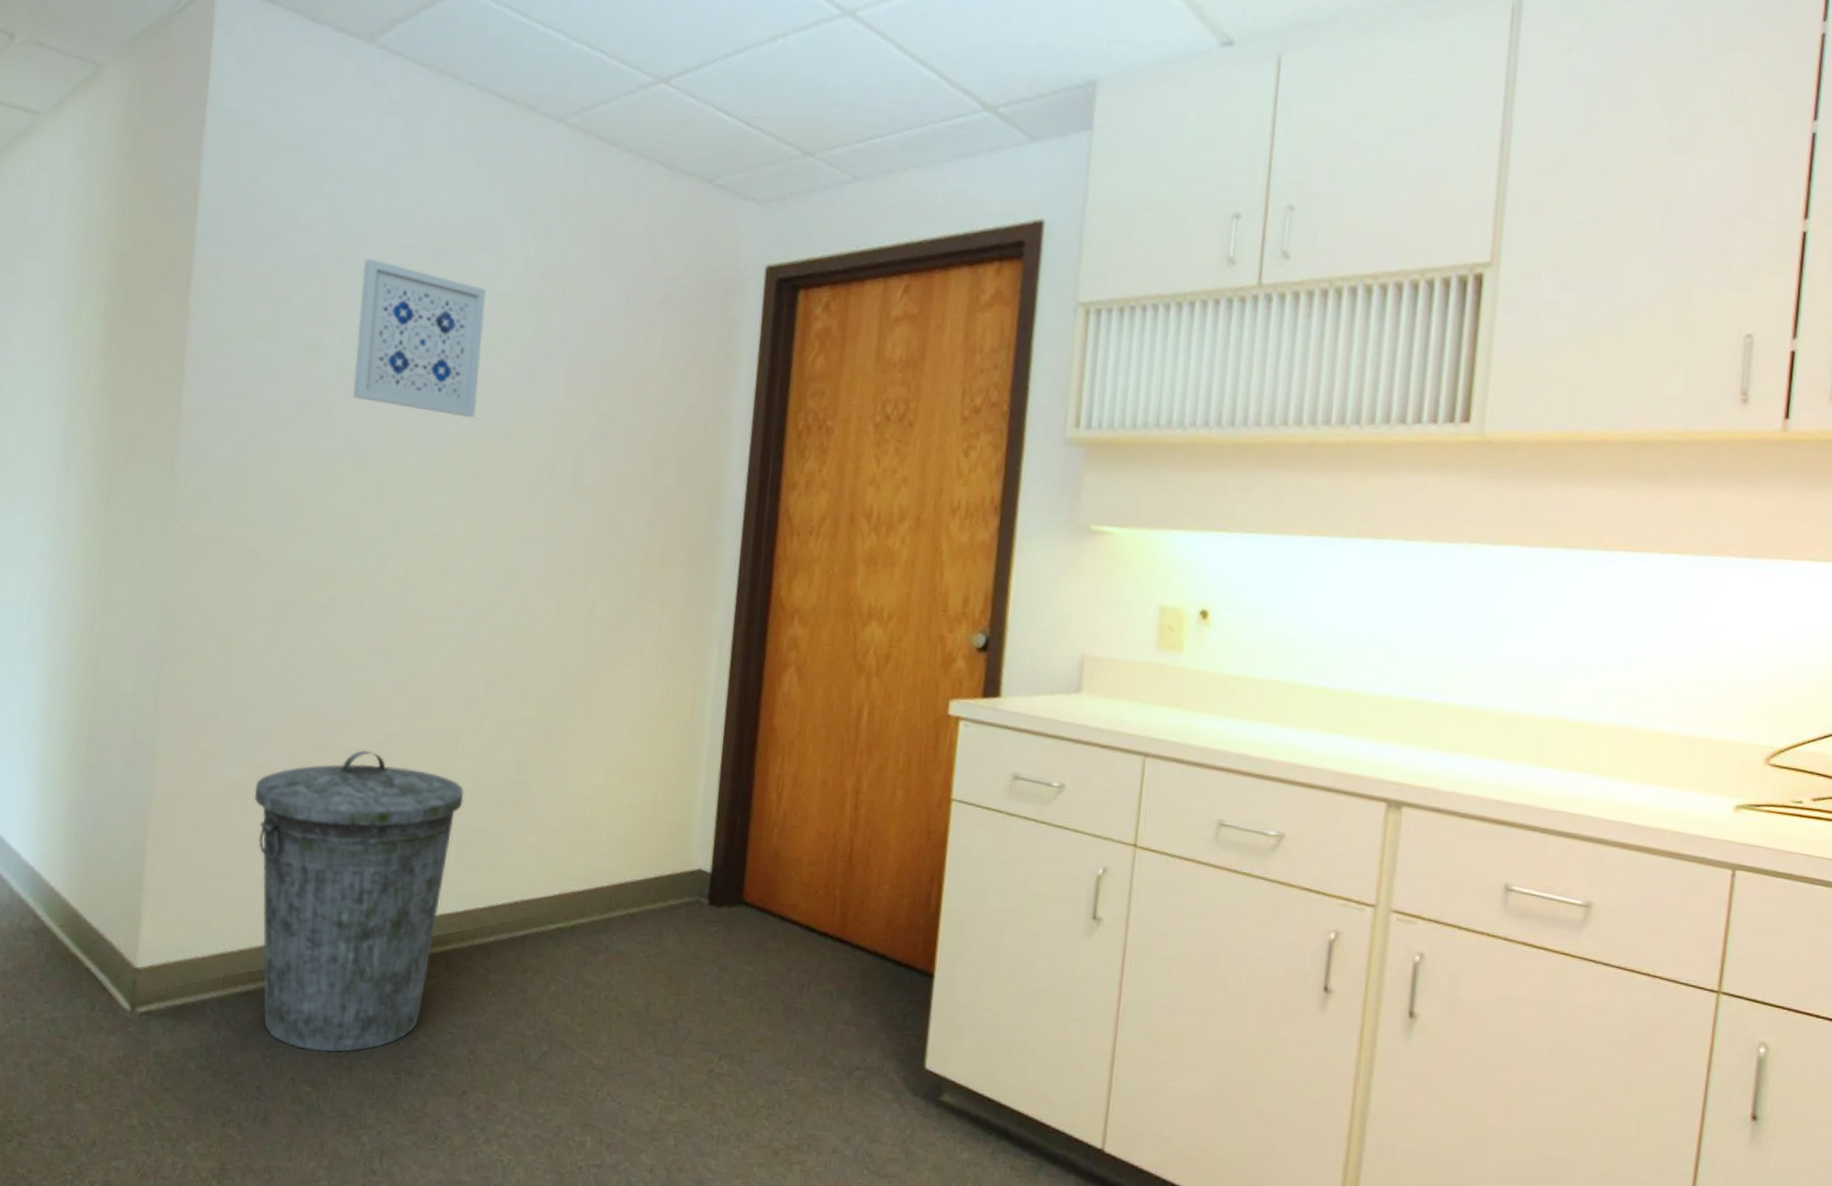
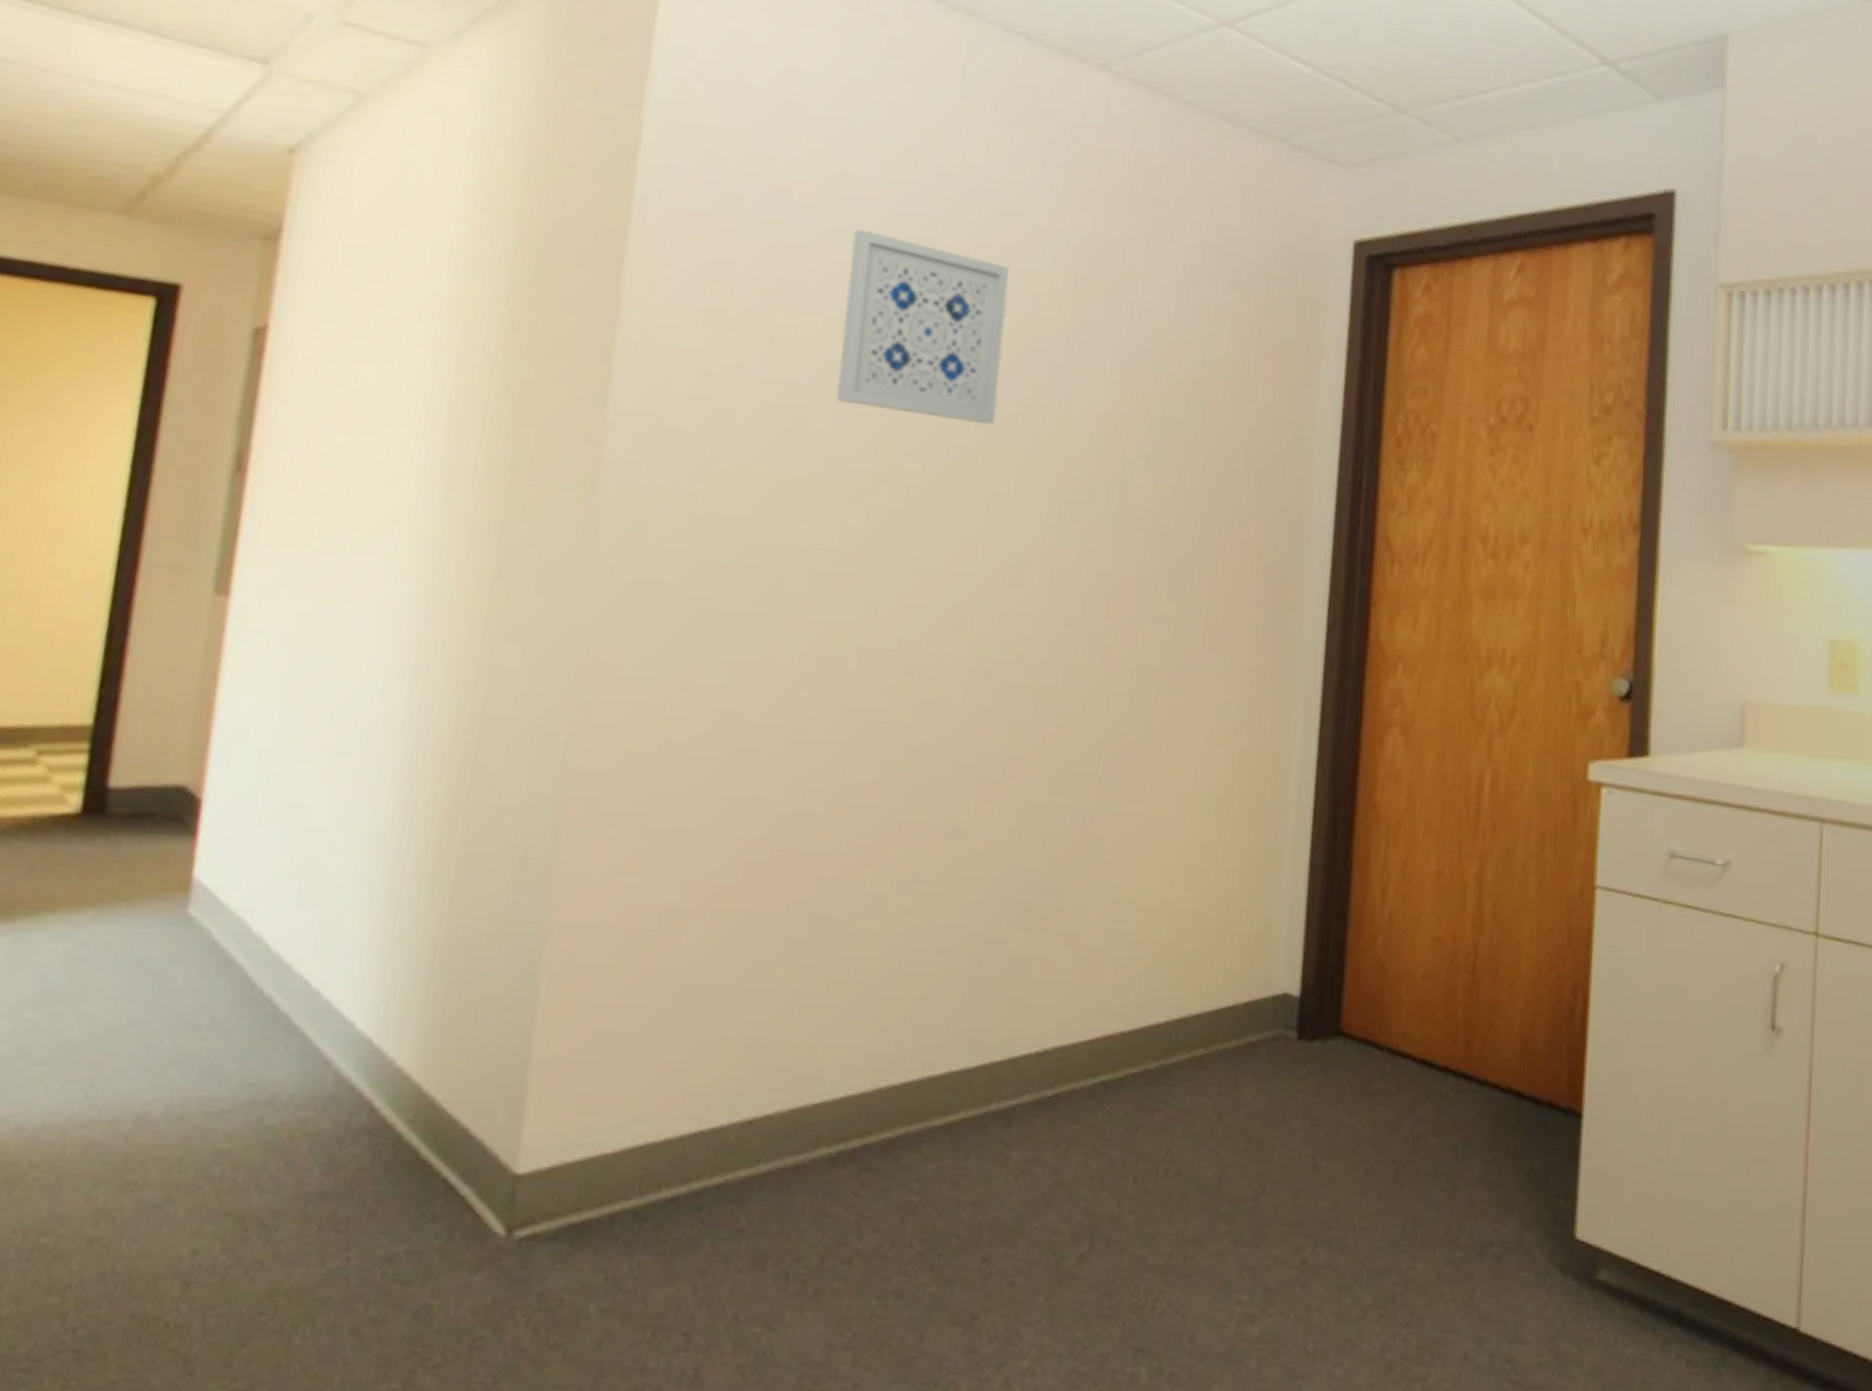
trash can: present [254,750,464,1053] -> none [692,857,978,1276]

